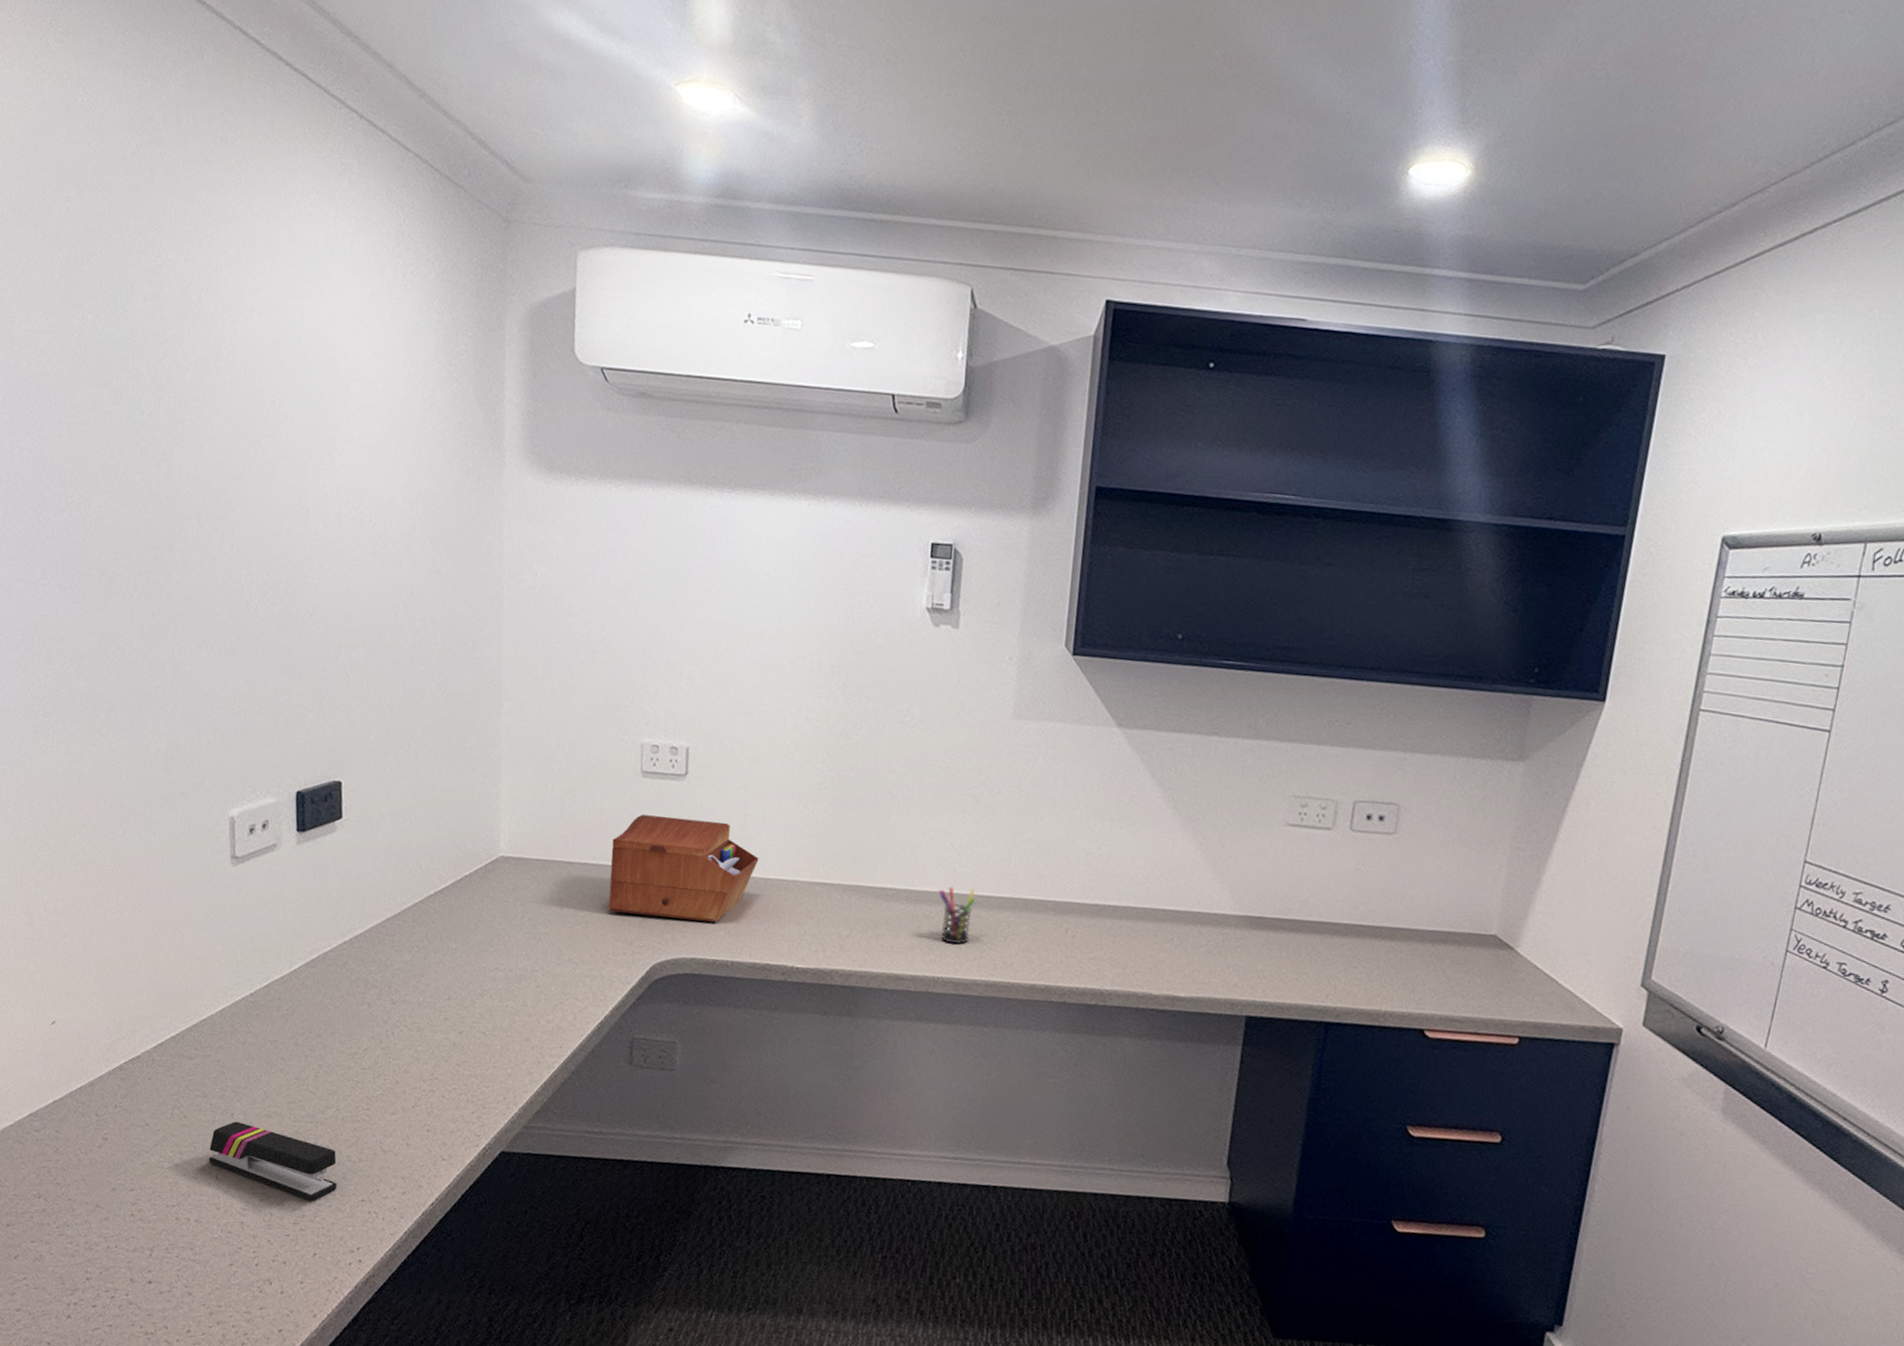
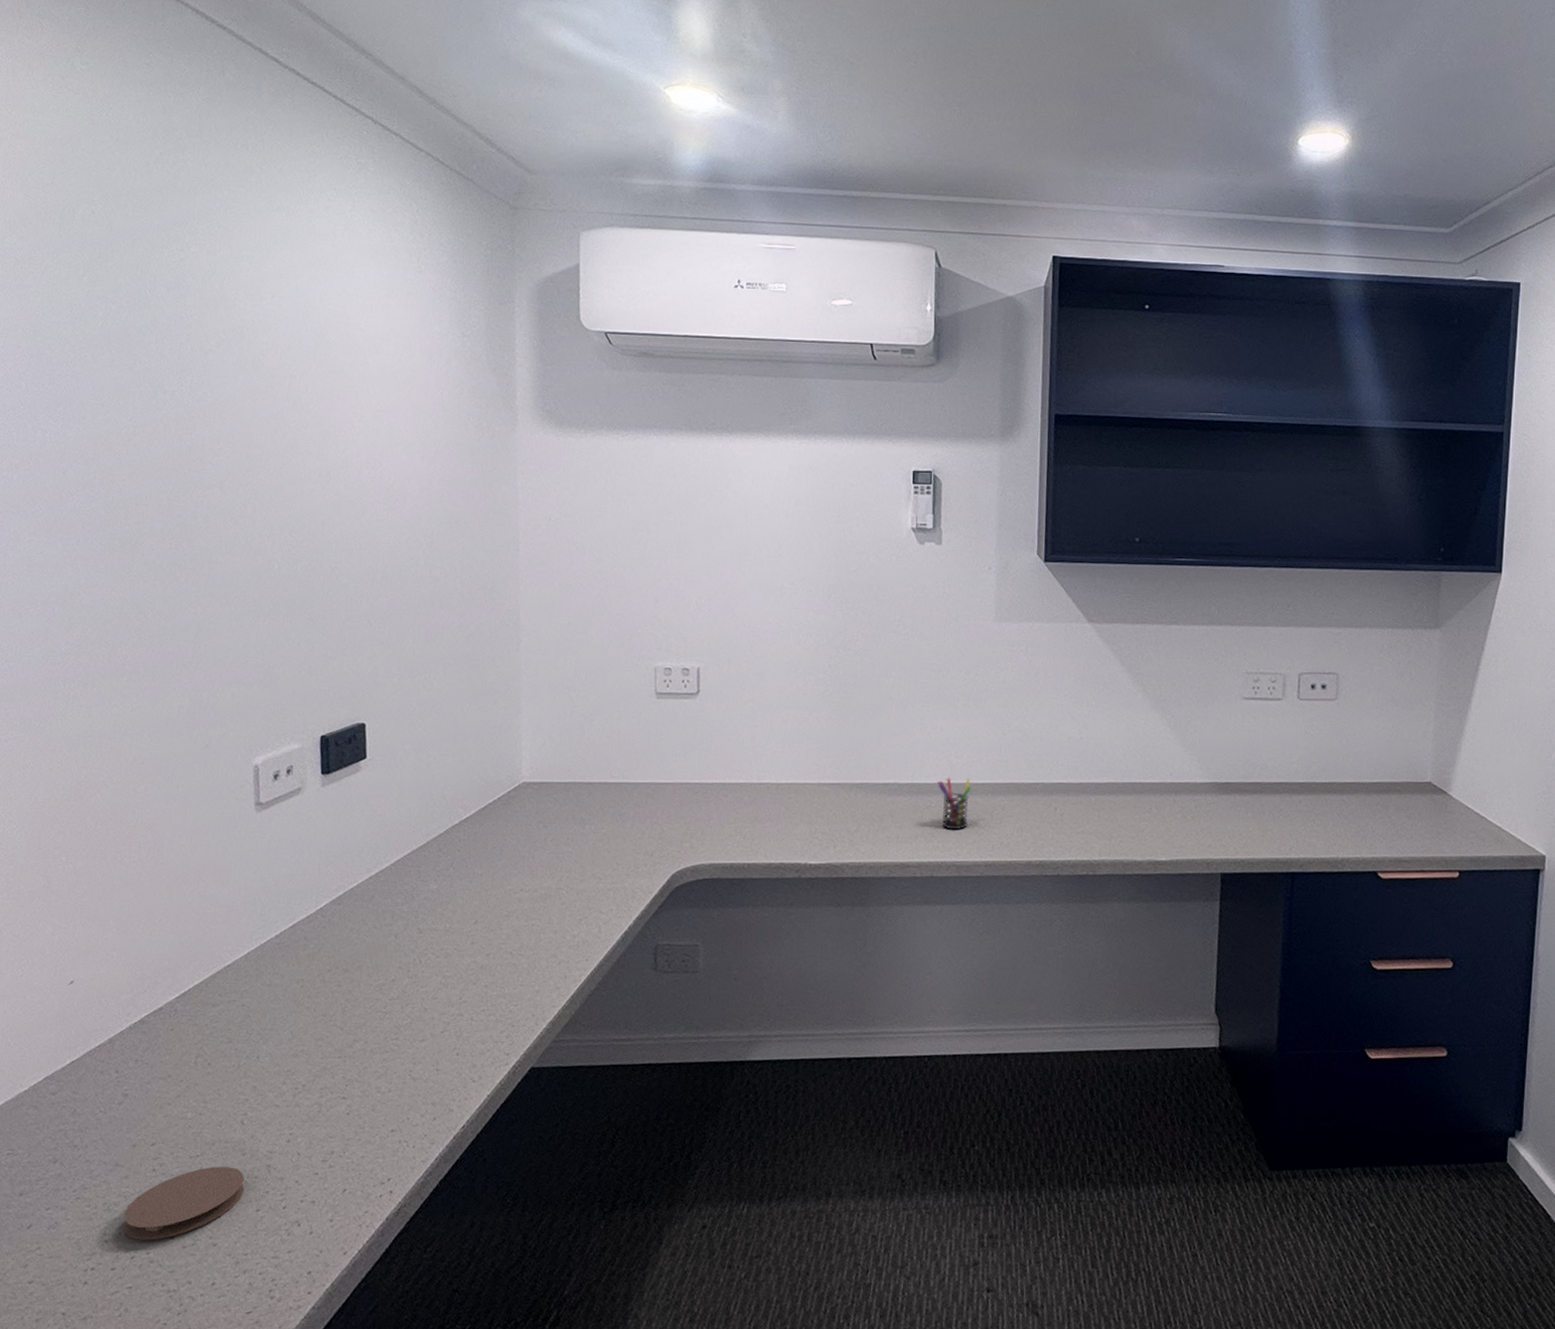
coaster: none [103,1217,219,1283] -> present [123,1166,245,1240]
stapler: present [208,1121,337,1201] -> none [233,1064,367,1136]
sewing box: present [608,814,759,922] -> none [628,733,770,829]

